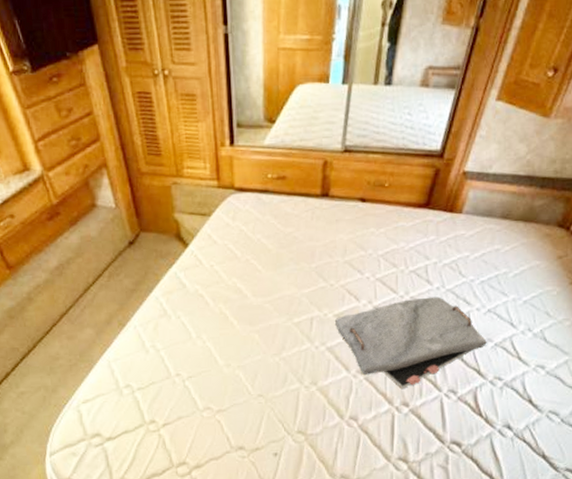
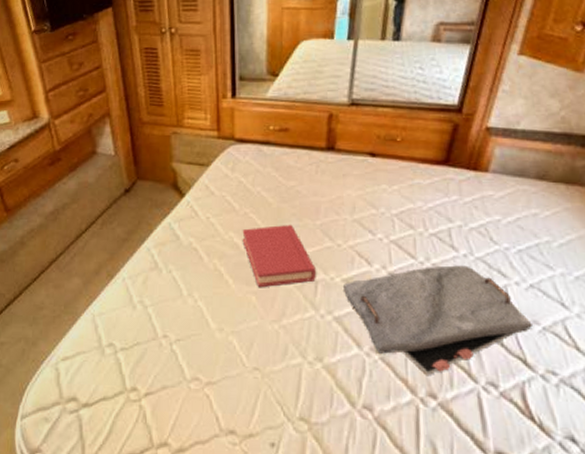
hardback book: none [244,268,311,327] -> present [242,224,316,288]

